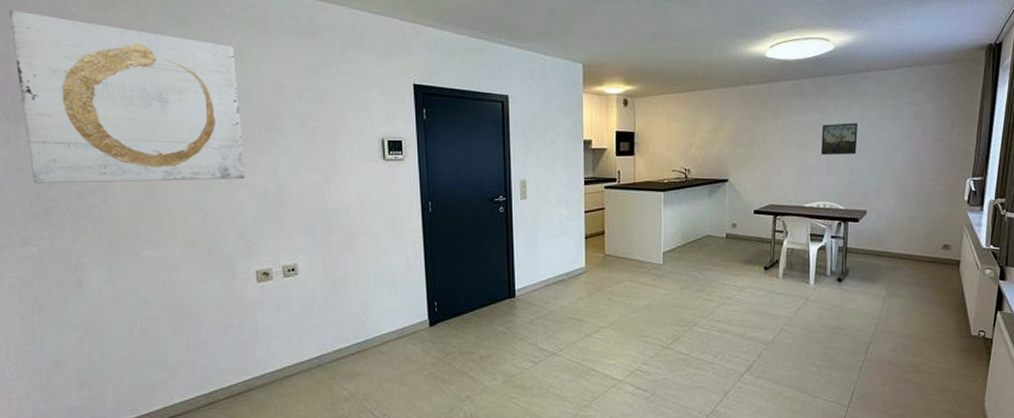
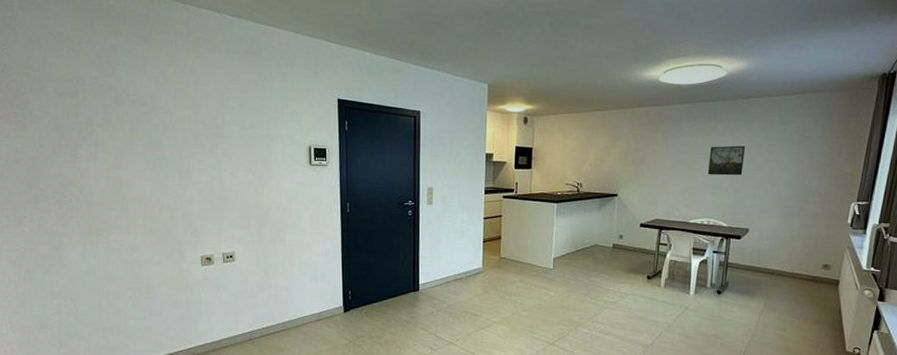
wall art: present [9,10,245,184] -> none [11,29,194,177]

